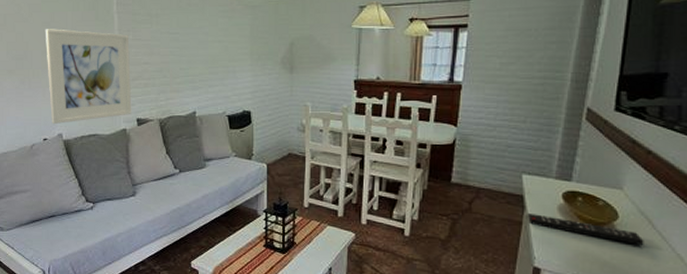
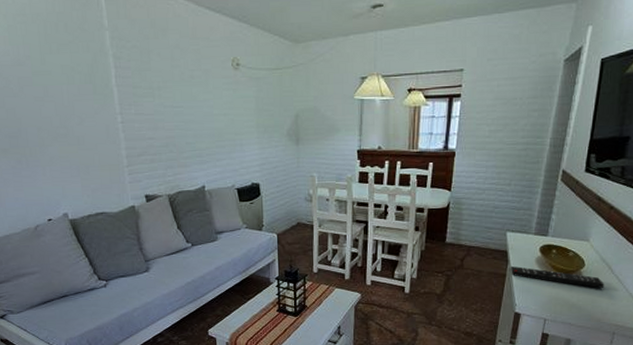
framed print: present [45,29,132,125] -> none [38,104,140,204]

